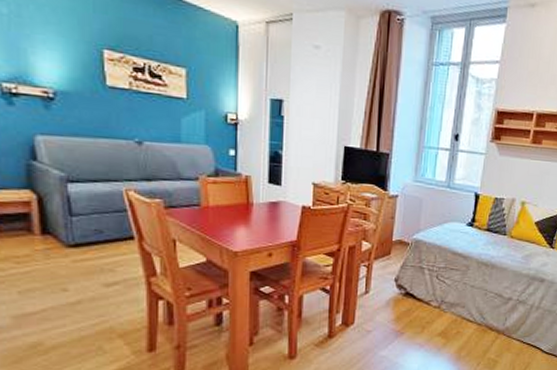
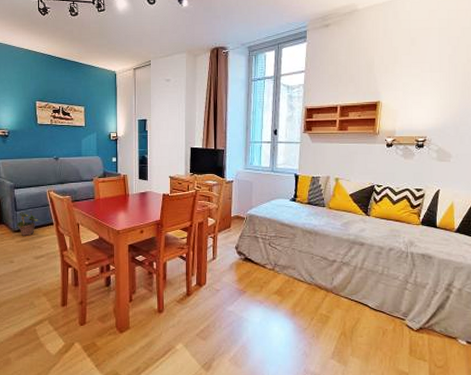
potted plant: none [70,217,109,253] -> present [16,211,38,236]

